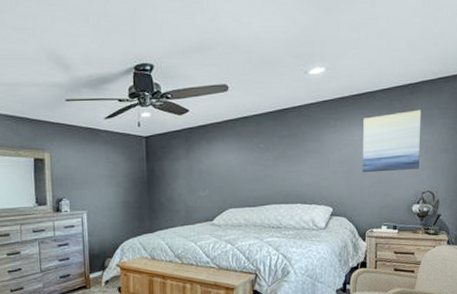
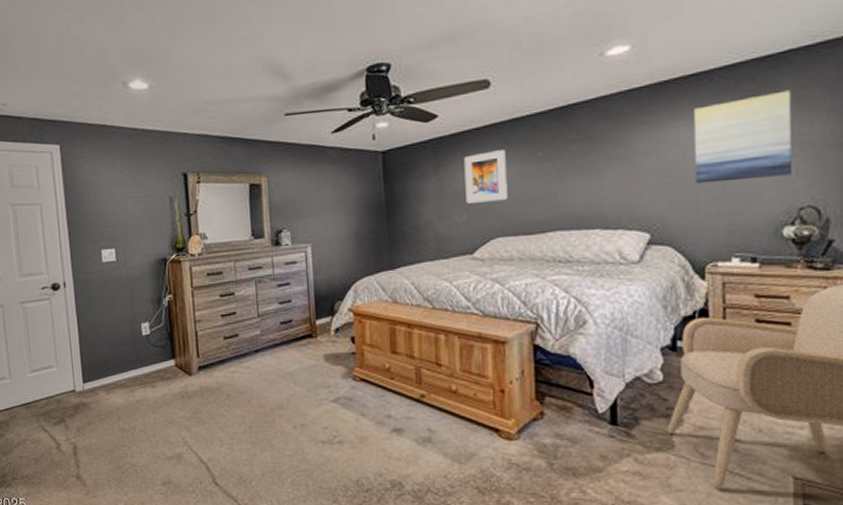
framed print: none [208,141,238,182] -> present [464,150,508,204]

